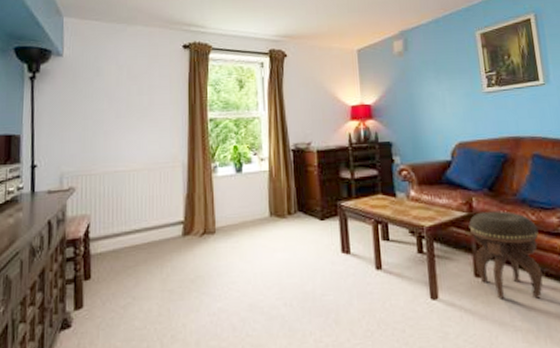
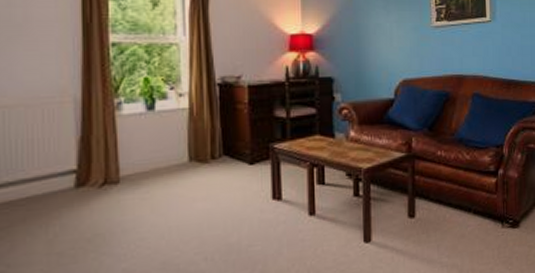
footstool: present [468,211,544,299] -> none [406,150,471,238]

